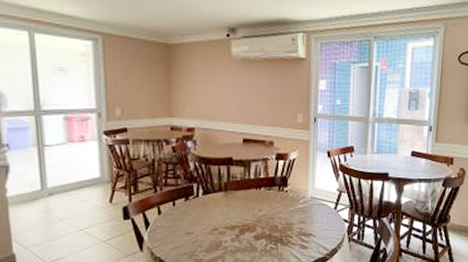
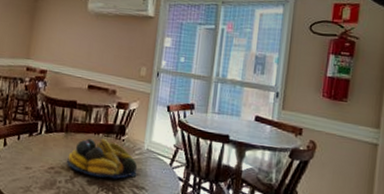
fruit bowl: none [231,193,303,231] -> present [67,138,137,179]

